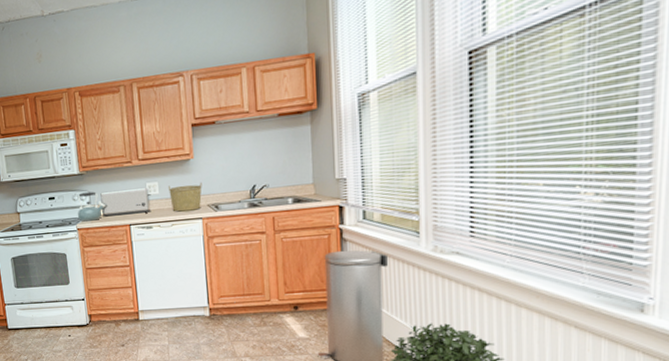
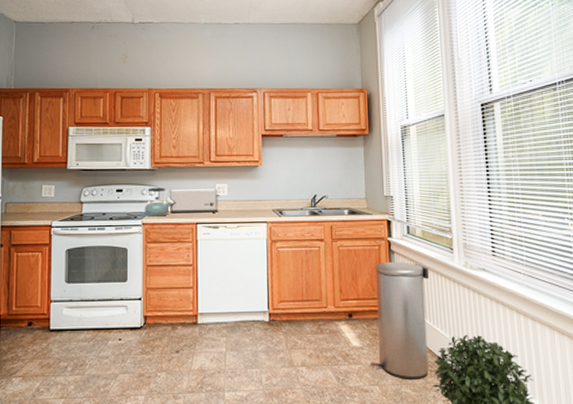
basket: present [167,182,202,212] -> none [236,187,268,214]

